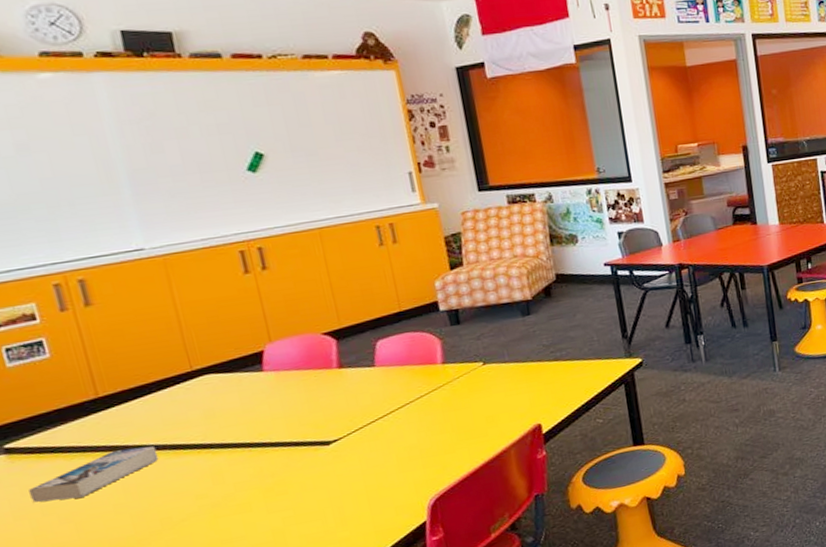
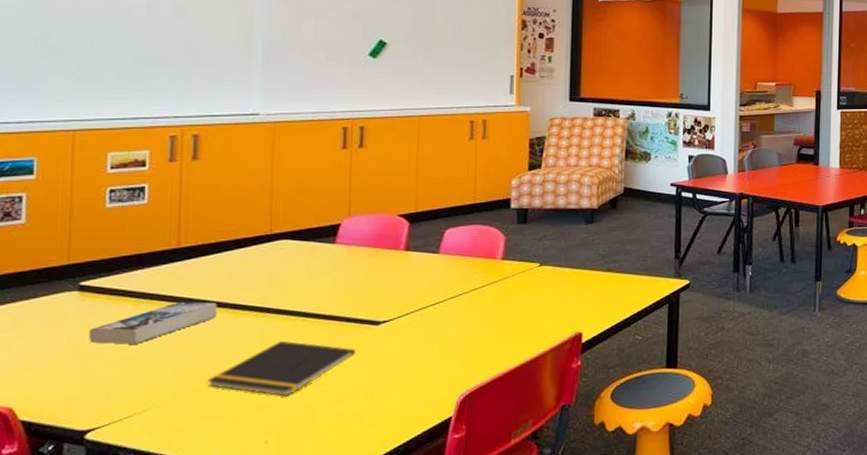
notepad: none [166,471,314,527] -> present [207,340,357,397]

